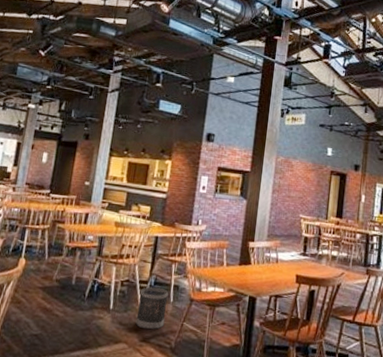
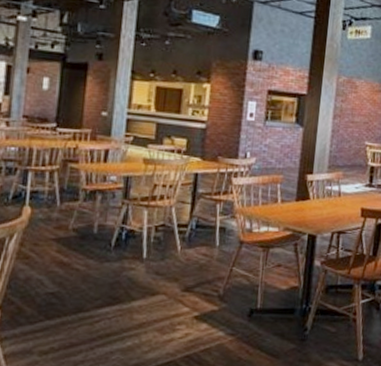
wastebasket: present [135,287,169,330] -> none [175,230,214,278]

